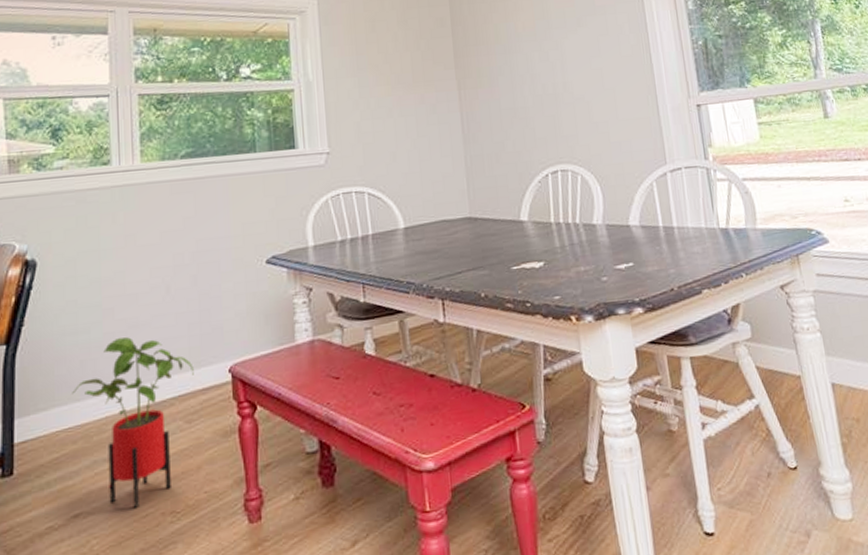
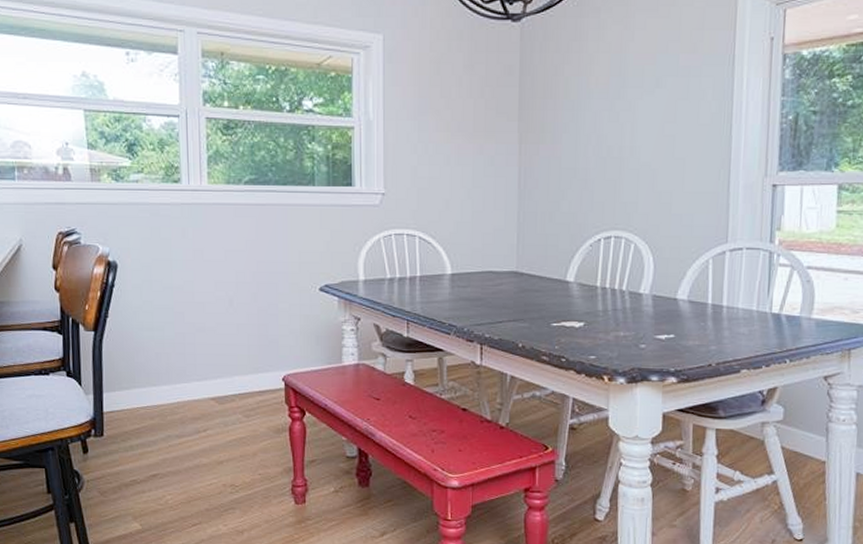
house plant: present [72,337,194,508] -> none [149,339,252,477]

